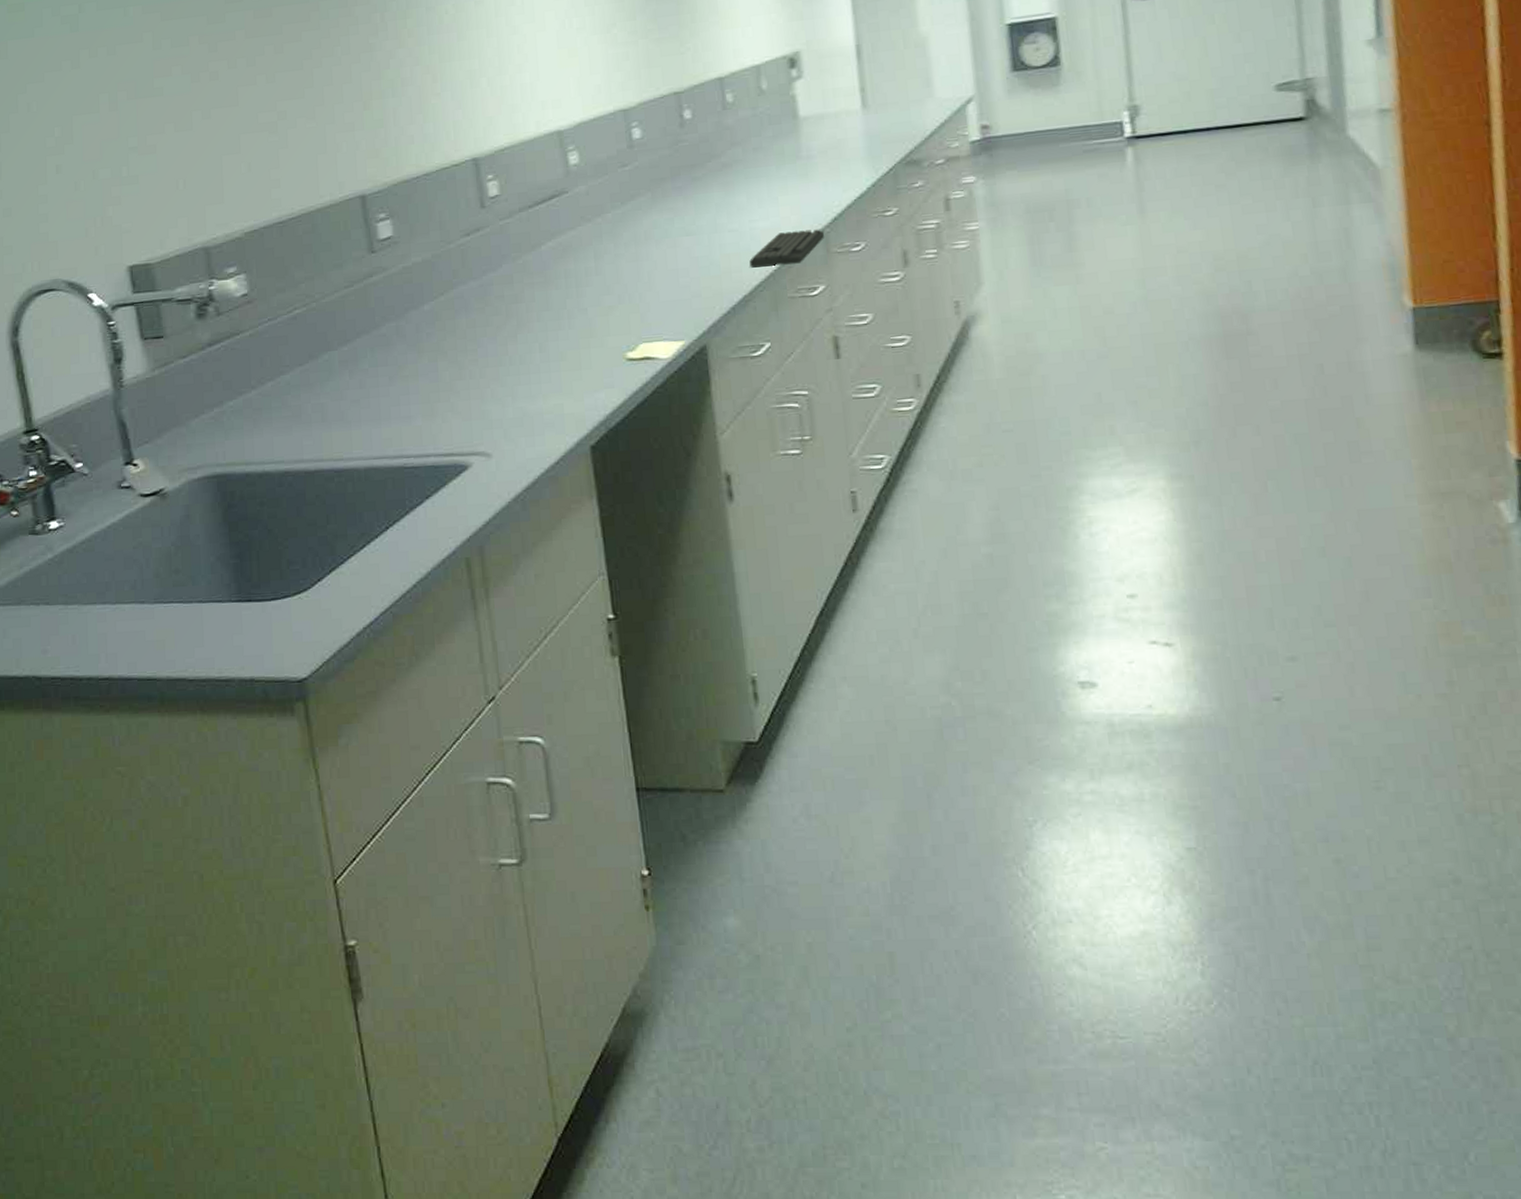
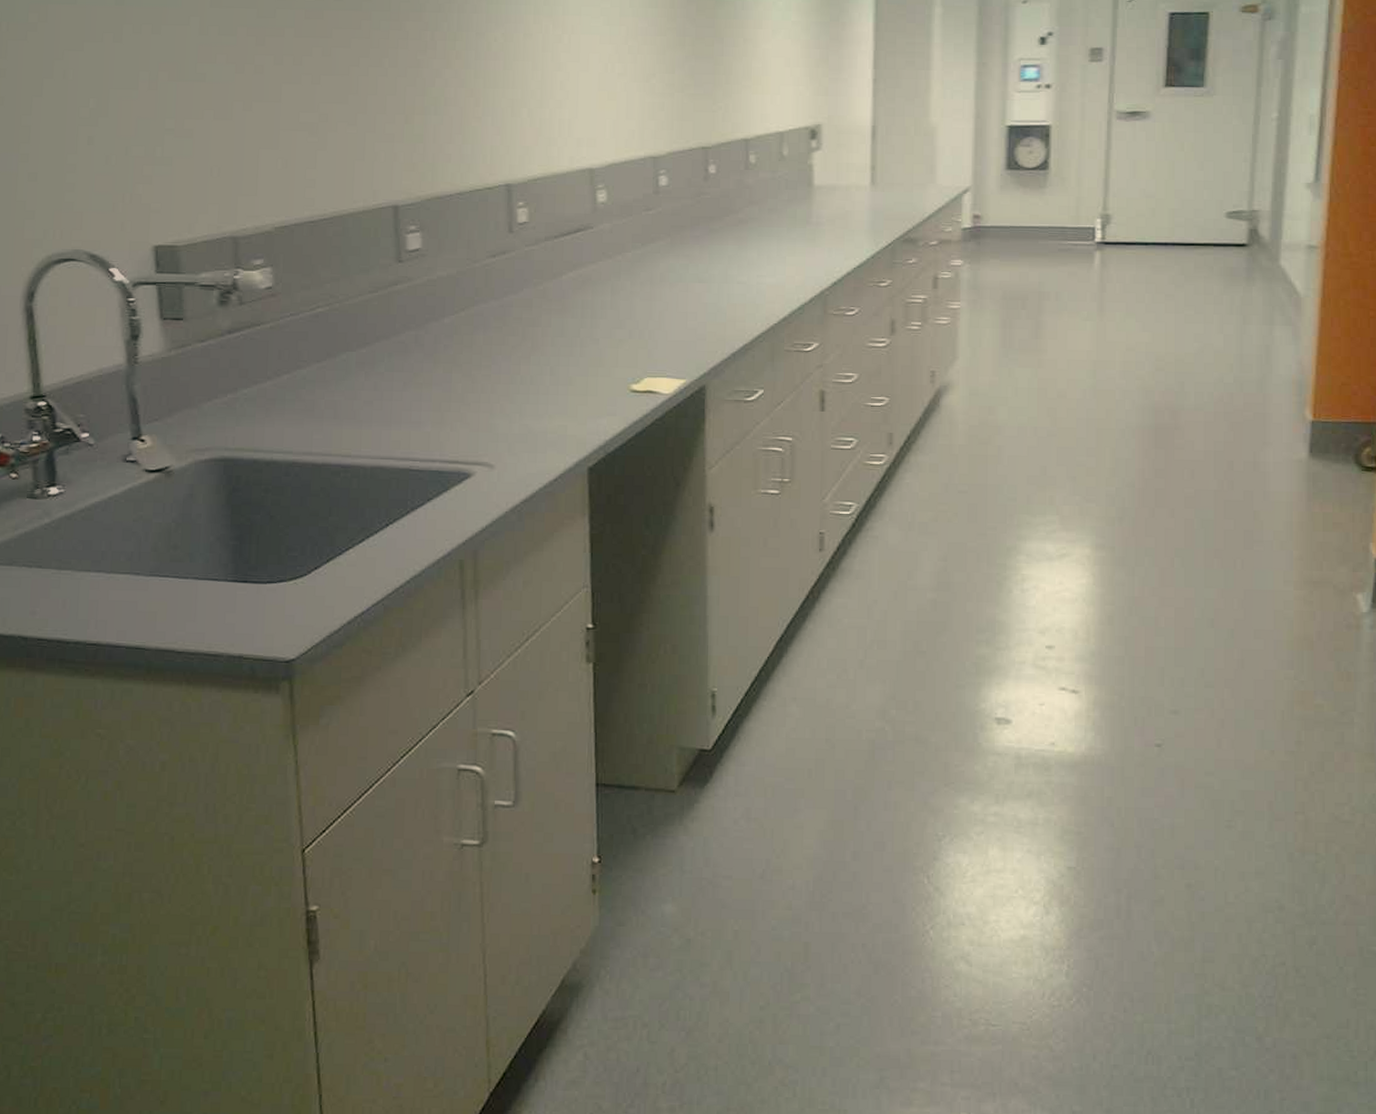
keyboard: present [749,229,825,268] -> none [753,290,824,320]

